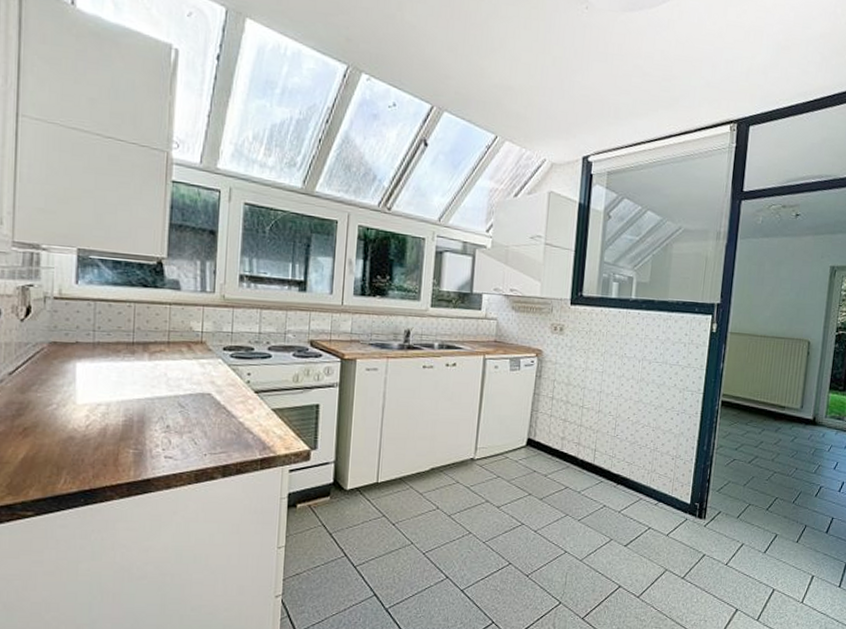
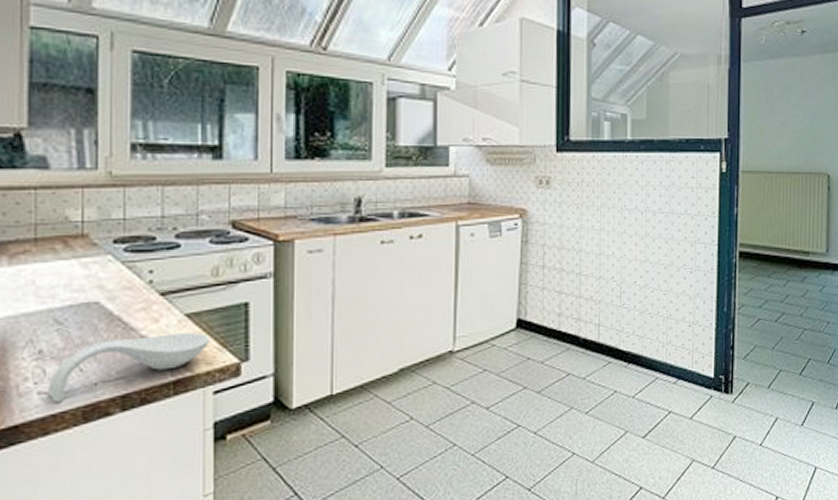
spoon rest: none [172,422,288,466] -> present [48,332,209,403]

